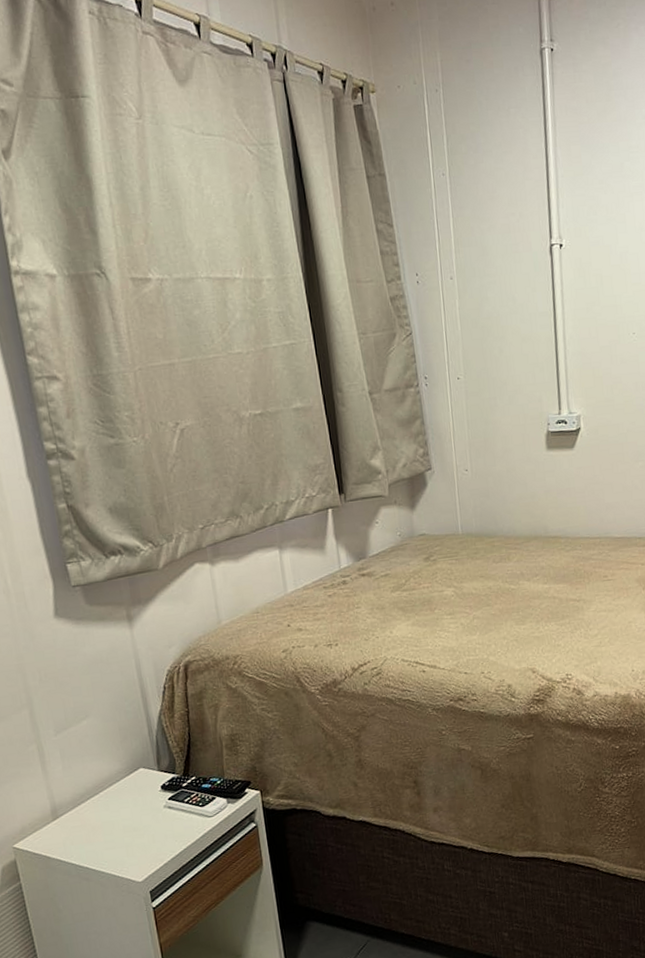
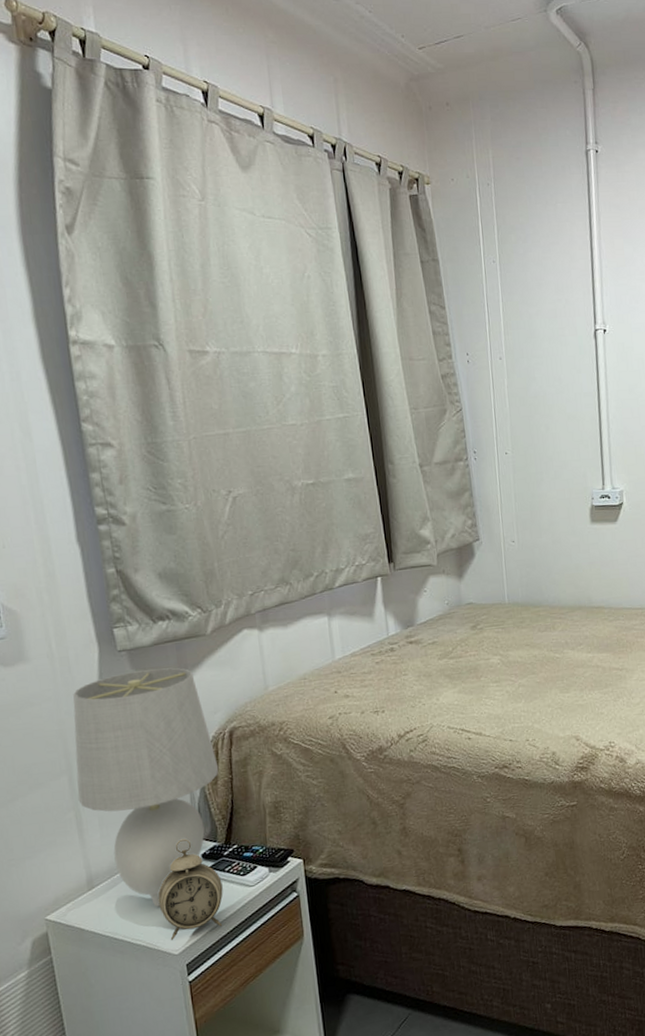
table lamp: none [30,602,175,837] -> present [73,667,219,907]
alarm clock: none [119,770,184,868] -> present [157,838,223,940]

